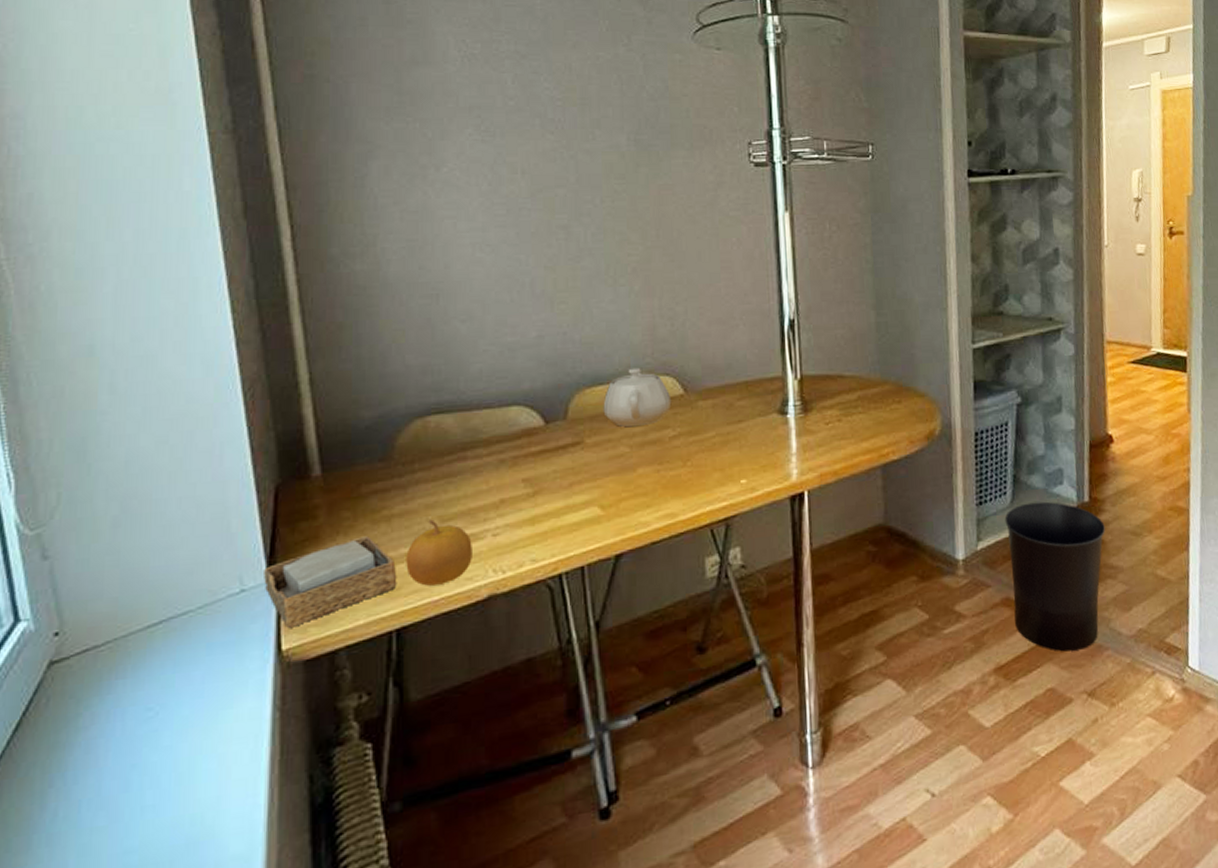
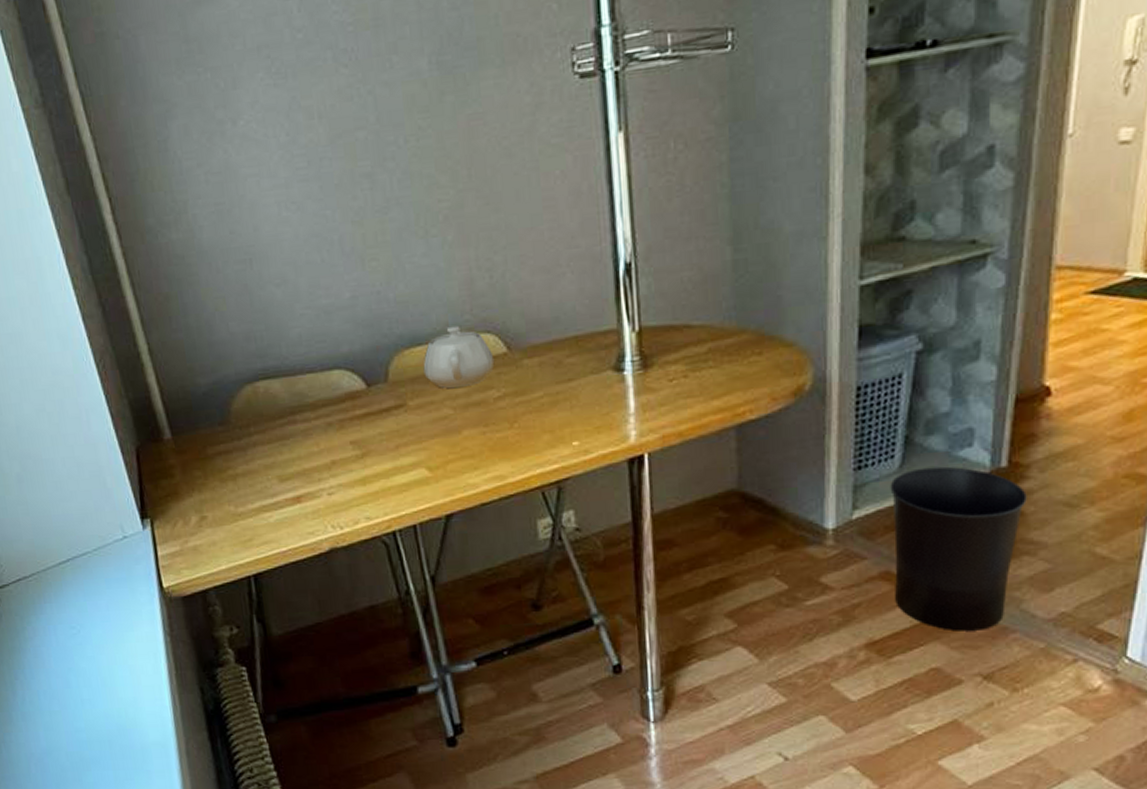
napkin holder: present [264,536,397,628] -> none [138,493,249,569]
fruit: present [406,519,472,586] -> none [253,479,312,538]

